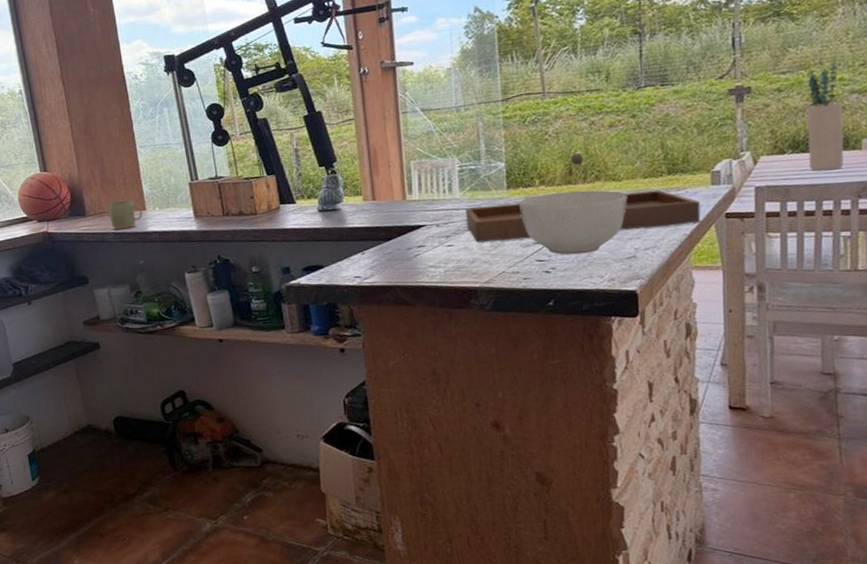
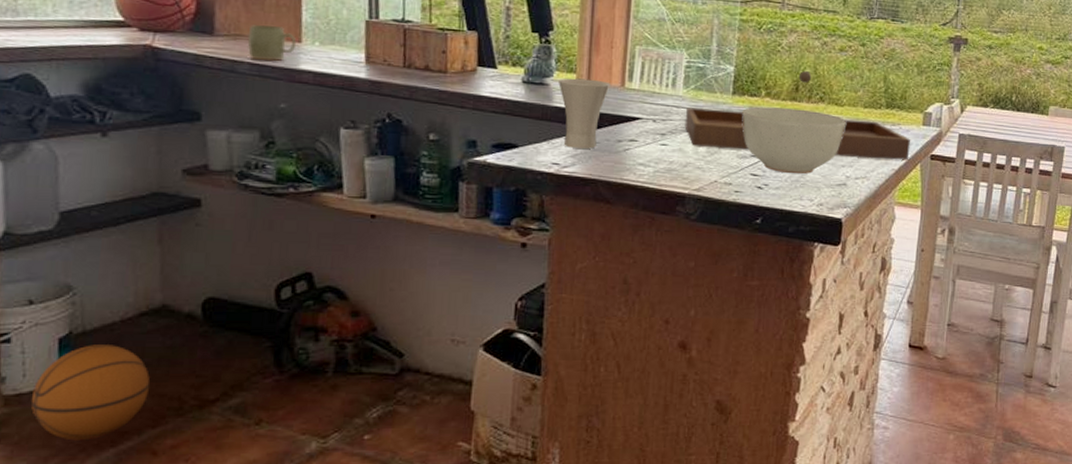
basketball: none [19,457,91,528] -> present [30,345,151,441]
cup: none [348,198,394,261] -> present [559,78,611,149]
vase: present [807,56,844,172] -> none [1006,26,1040,130]

